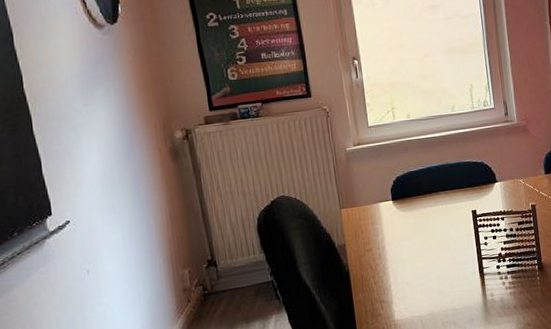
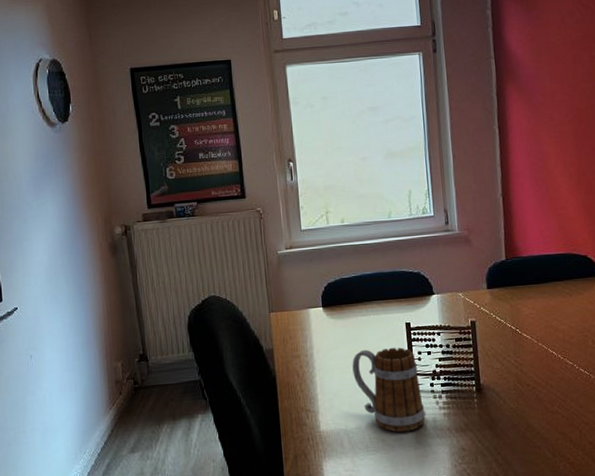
mug: none [423,234,494,315] -> present [352,347,426,433]

